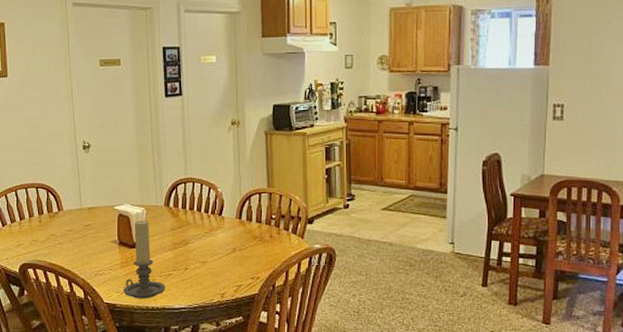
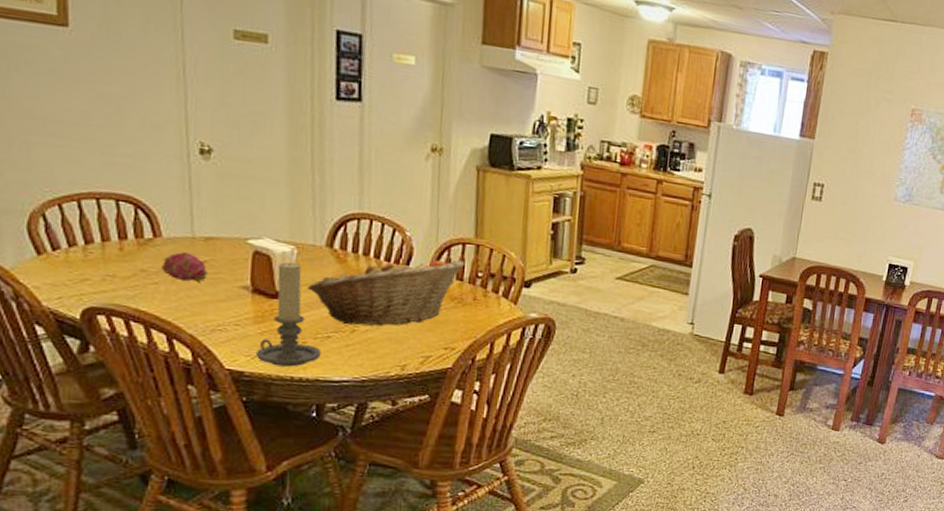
fruit: none [63,220,92,240] -> present [160,252,209,282]
fruit basket: none [153,207,262,264] -> present [306,259,465,326]

